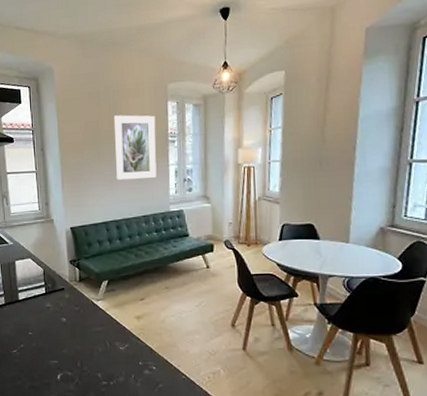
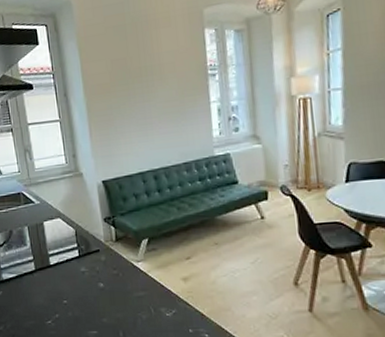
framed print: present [114,115,157,181] -> none [144,46,197,124]

